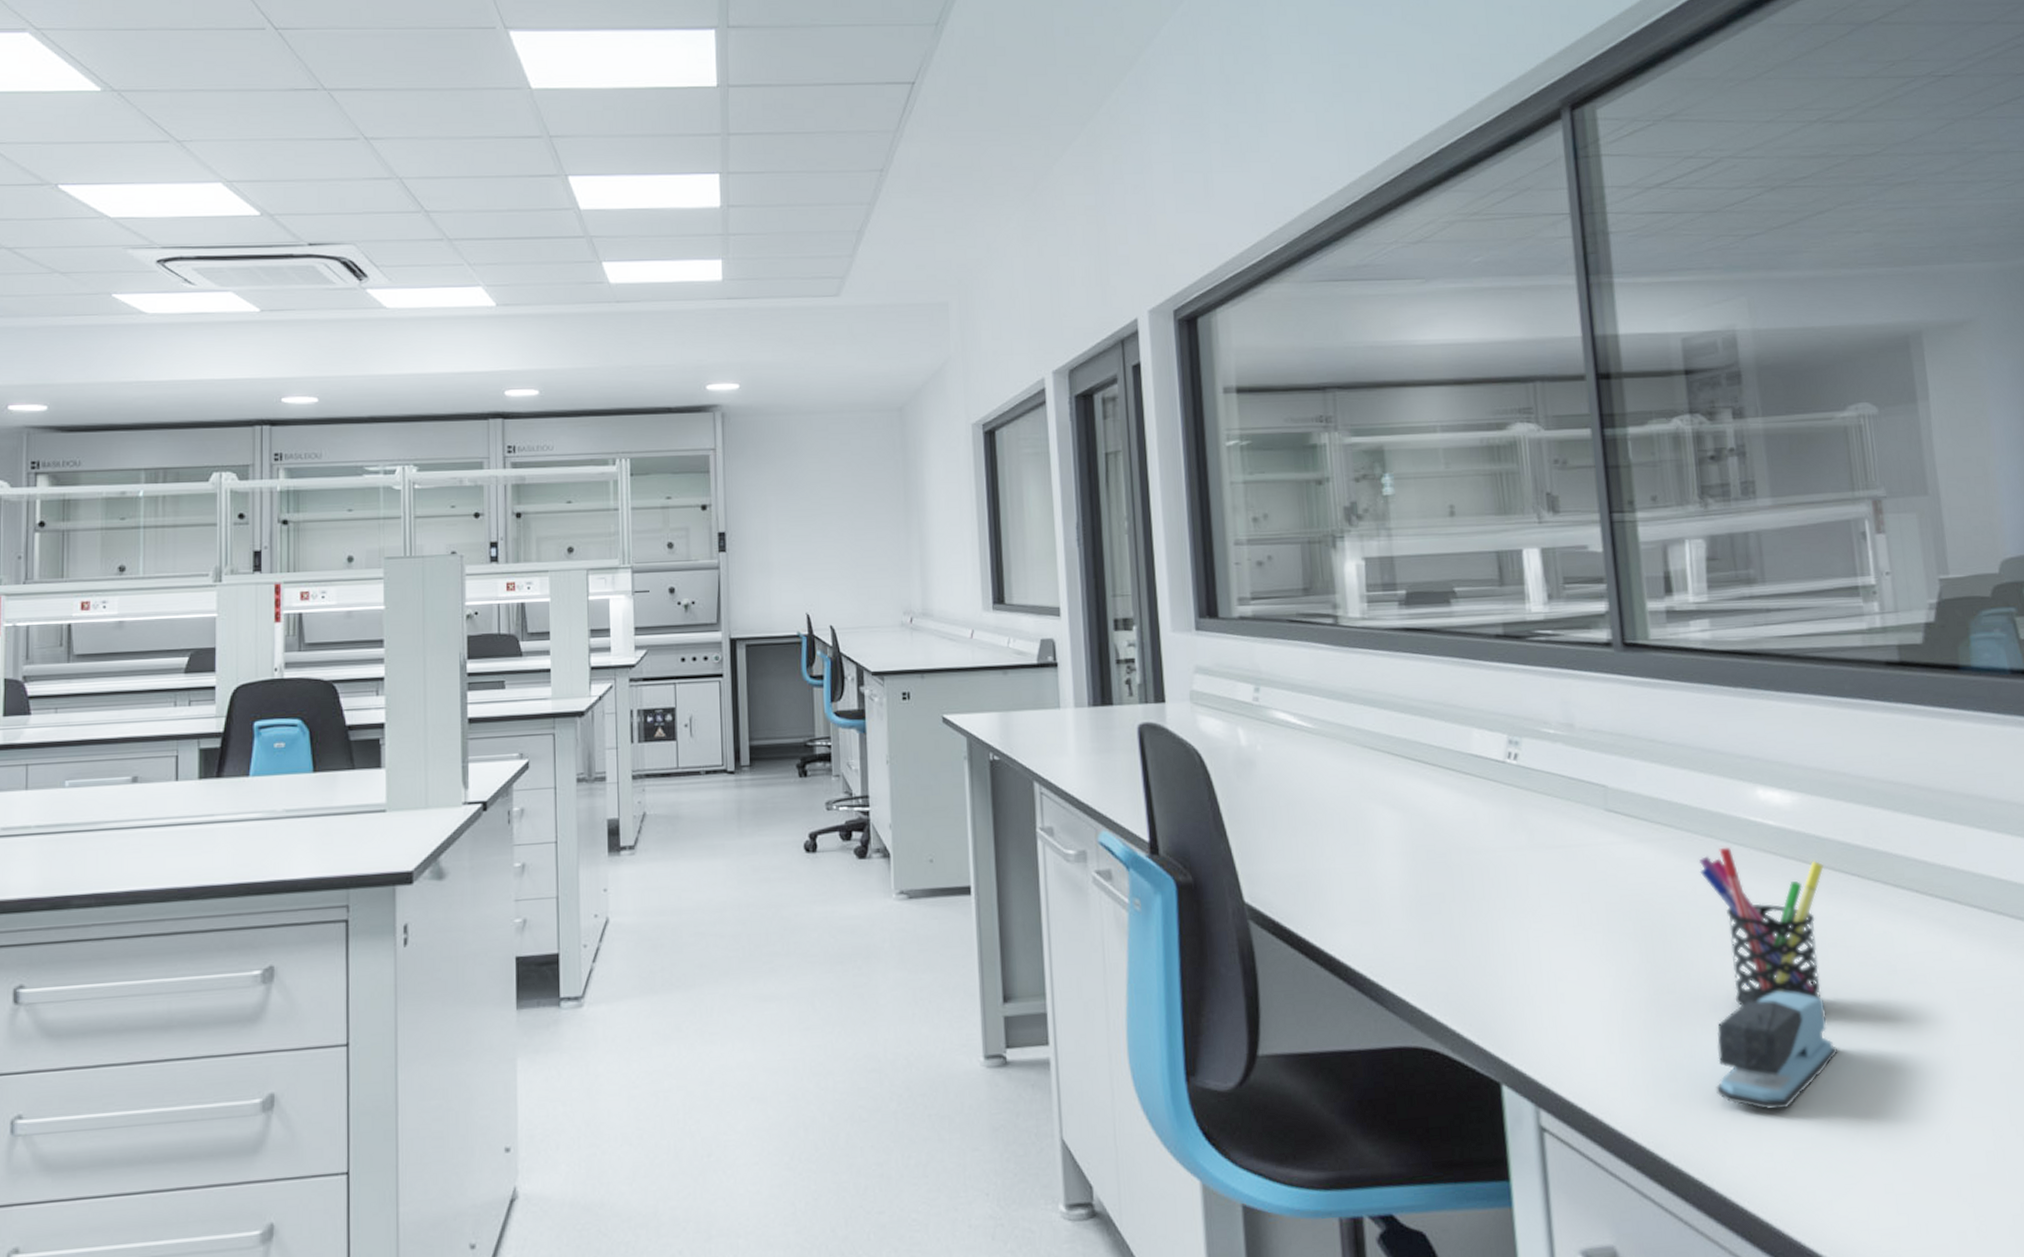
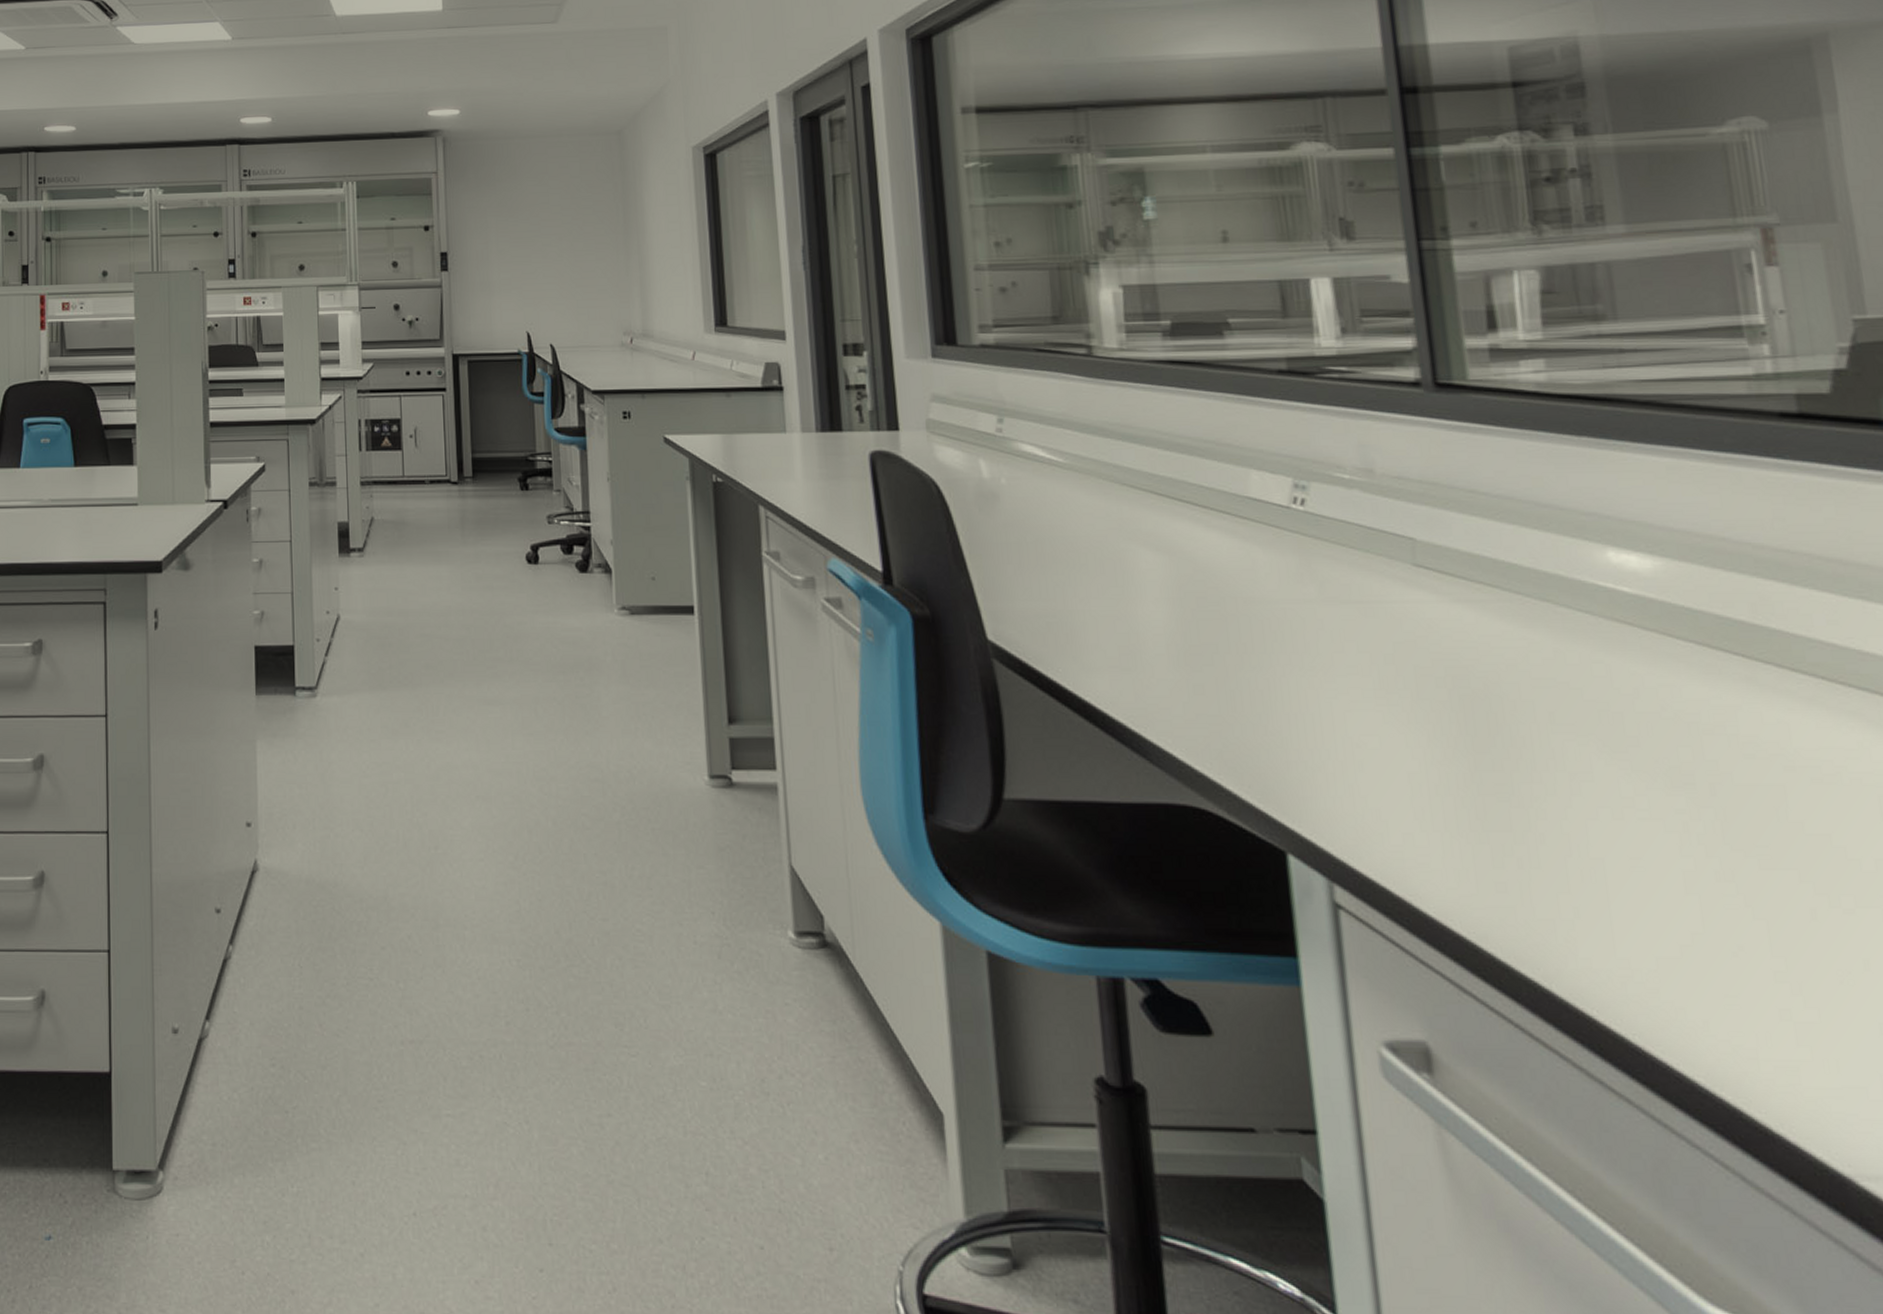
pen holder: present [1698,847,1825,1006] -> none [1532,613,1698,792]
stapler: present [1716,990,1839,1110] -> none [1555,778,1716,912]

